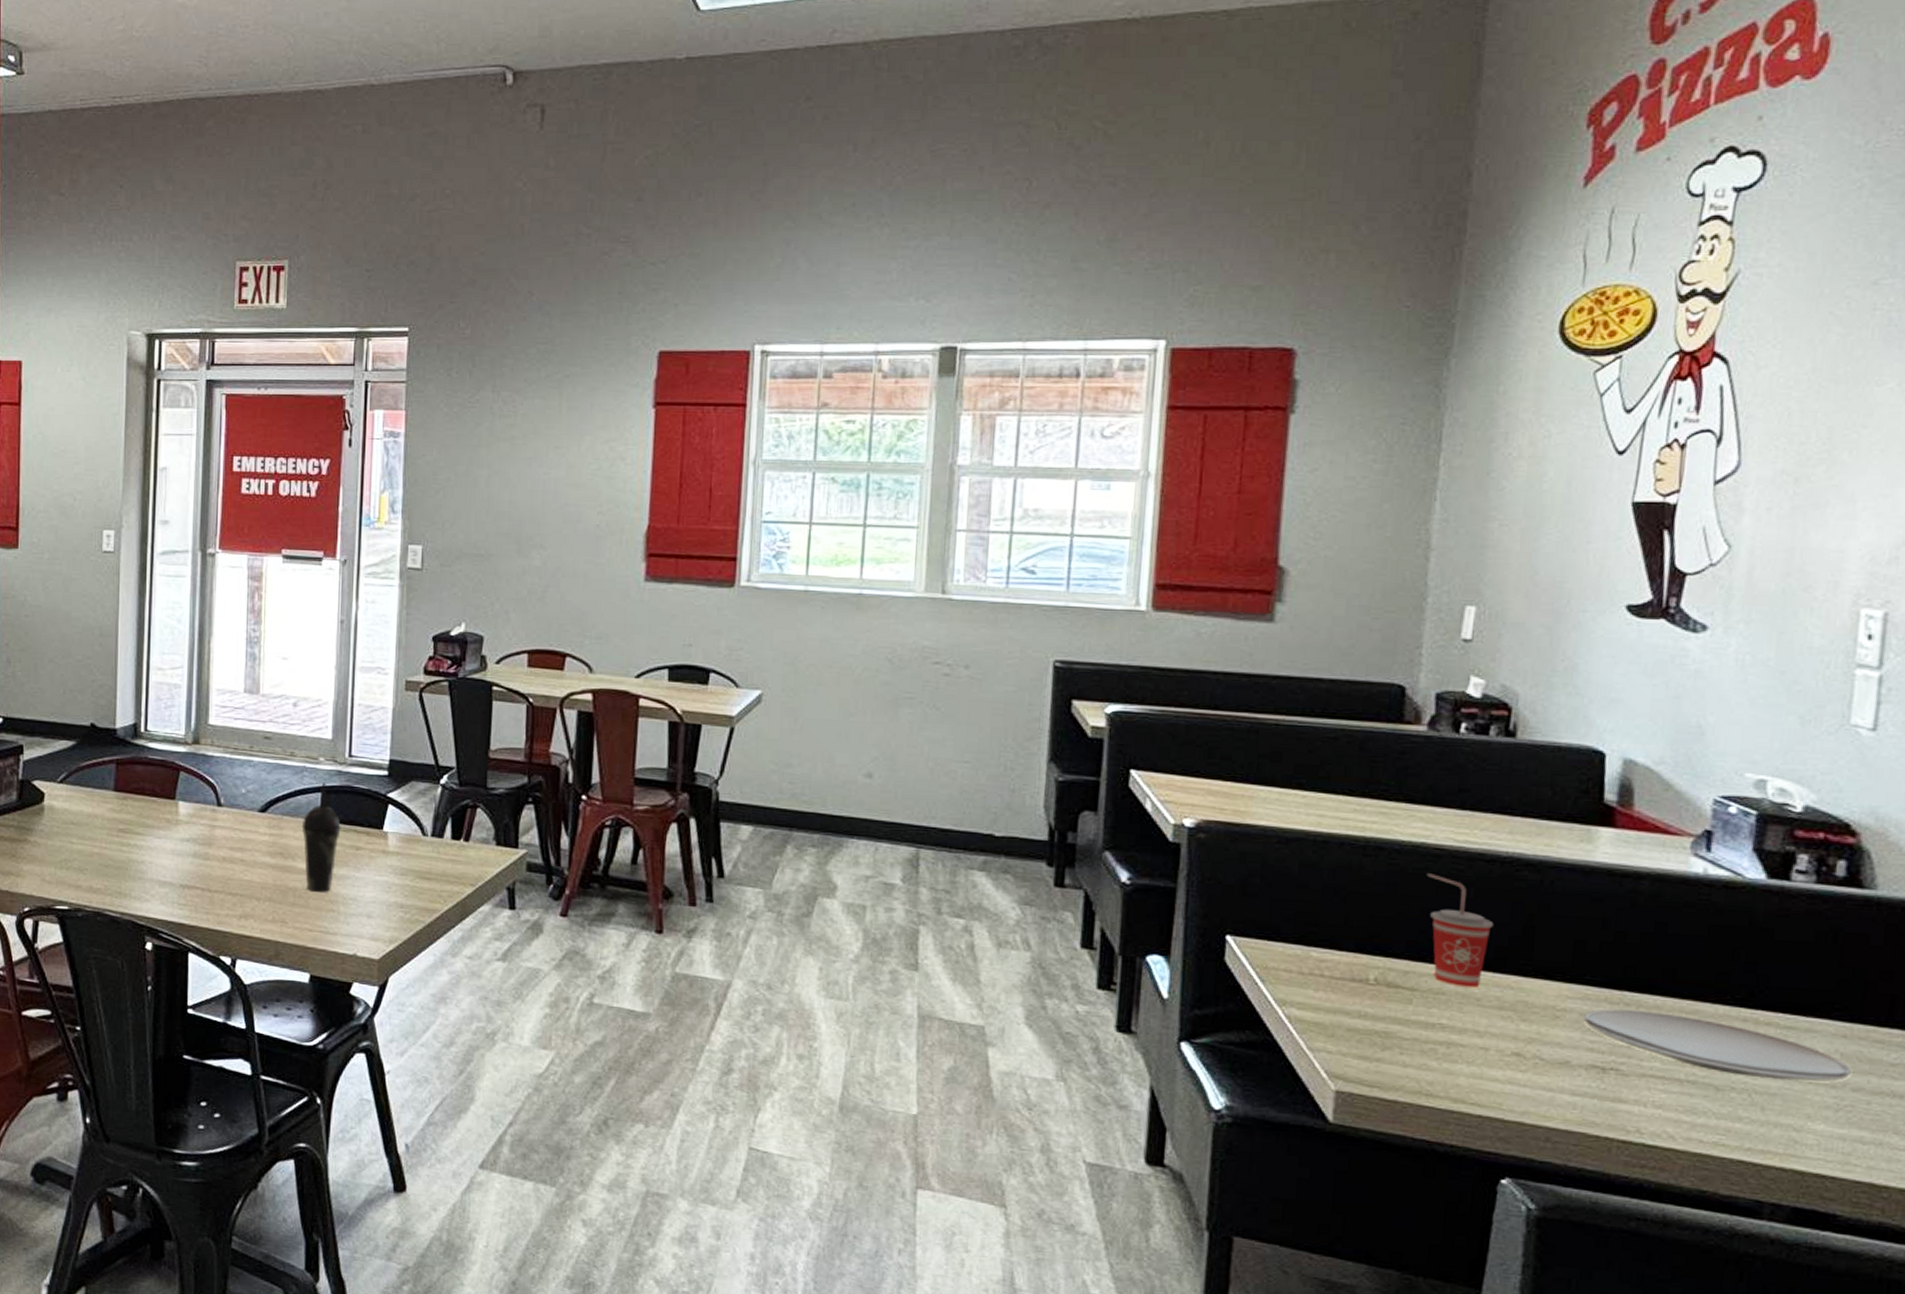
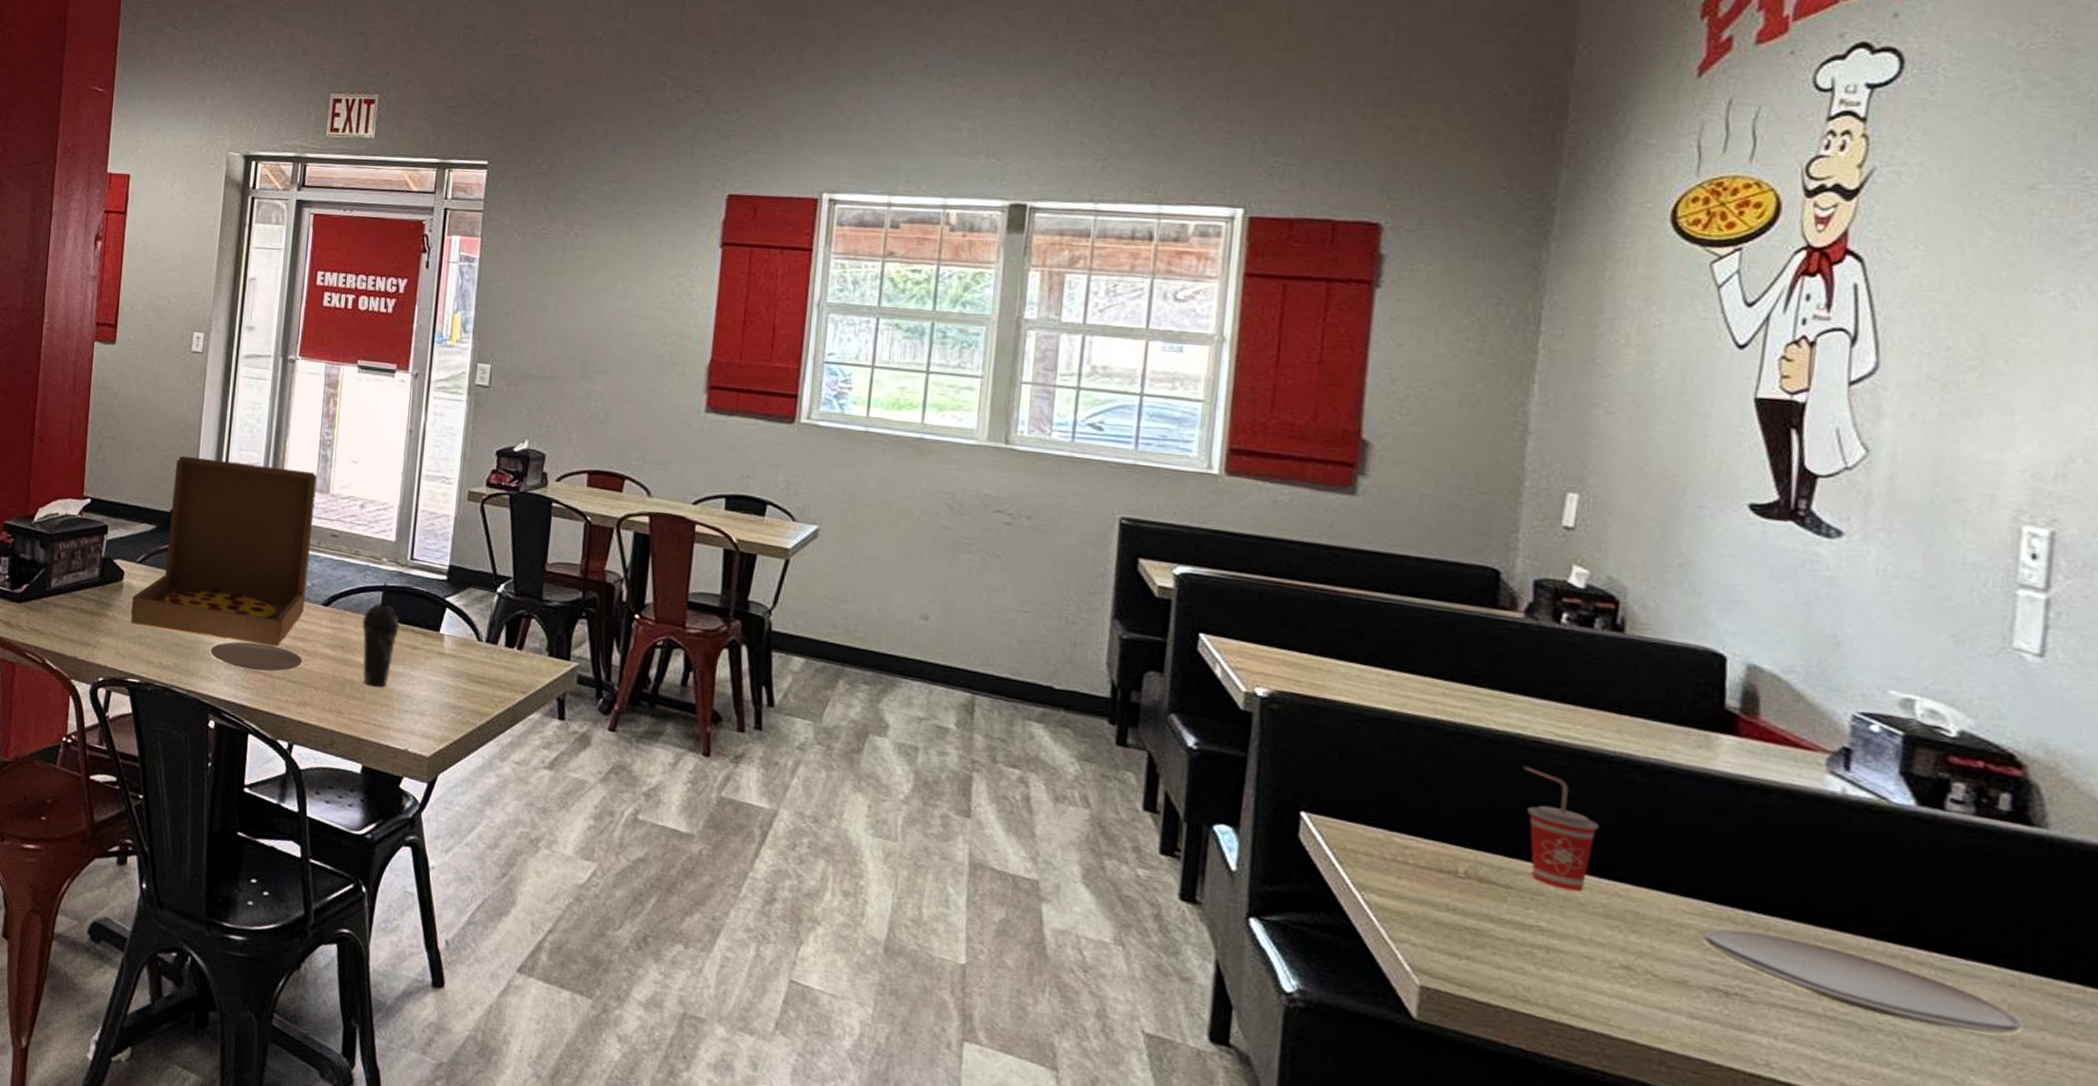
pizza box: none [55,664,245,860] -> present [130,455,317,647]
plate: none [142,856,242,886] -> present [210,641,303,671]

